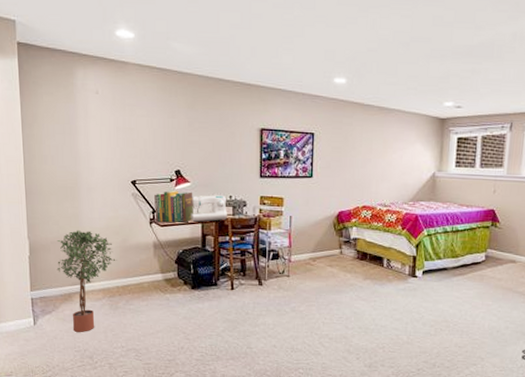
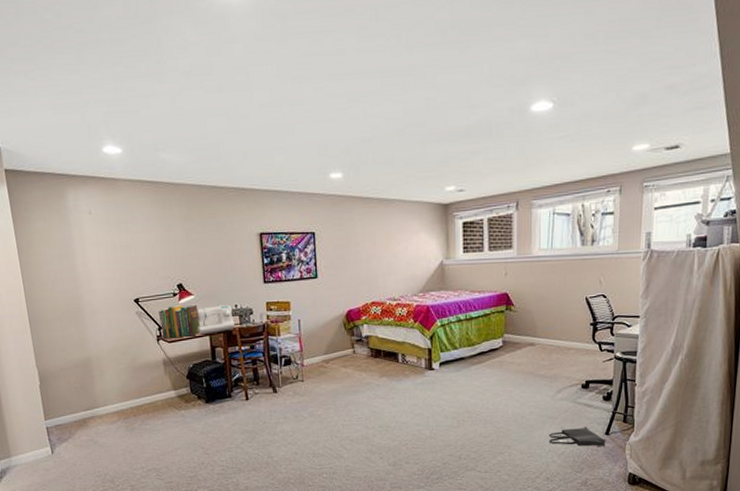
potted tree: present [56,230,117,332] -> none [65,354,128,457]

